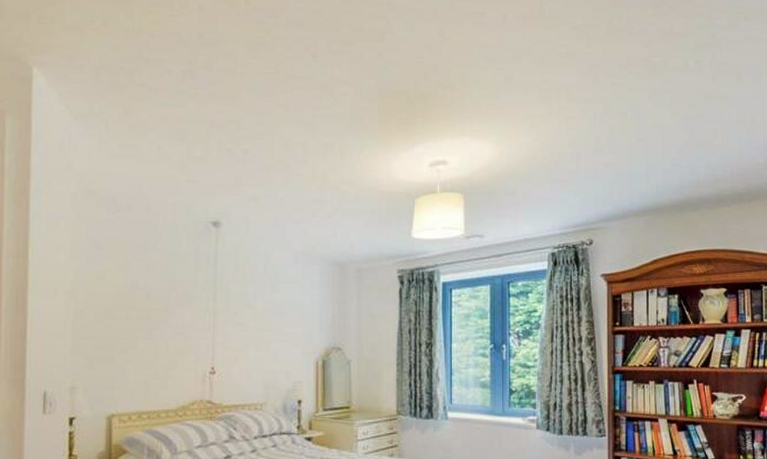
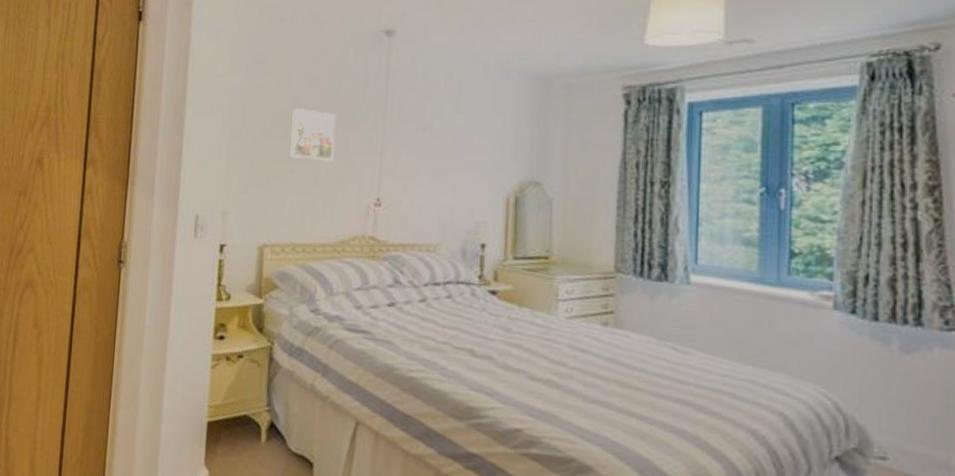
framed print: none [132,291,173,337] -> present [290,108,336,161]

